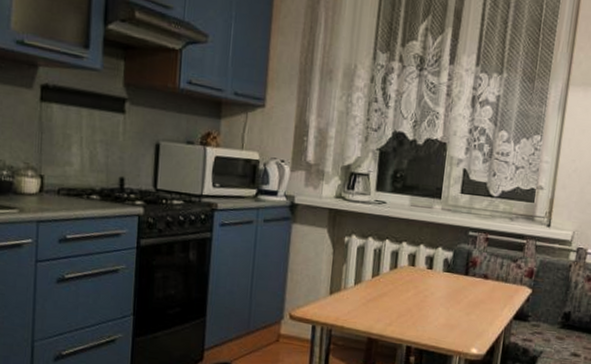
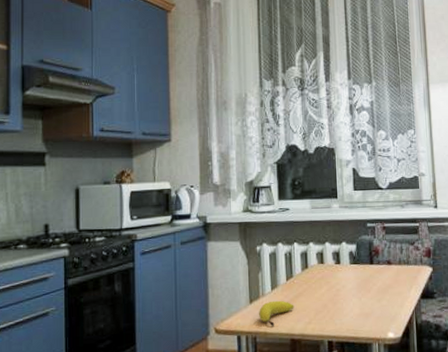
fruit: none [337,295,377,322] -> present [258,300,294,326]

